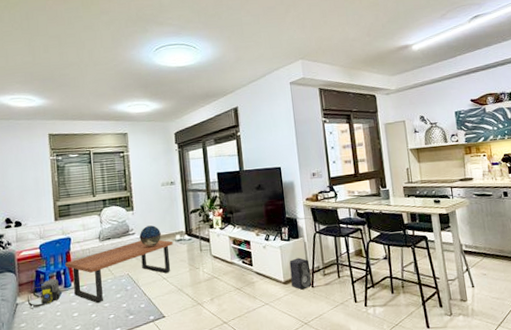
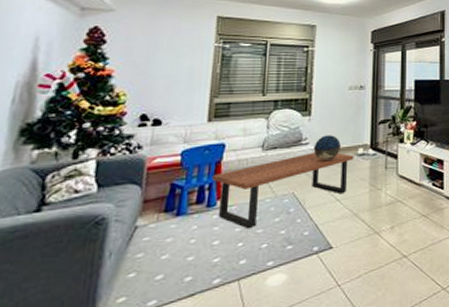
shoulder bag: present [27,278,63,309] -> none [151,194,203,234]

